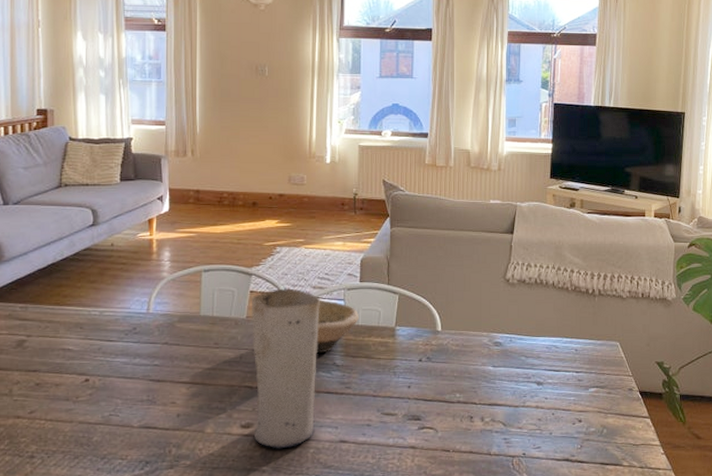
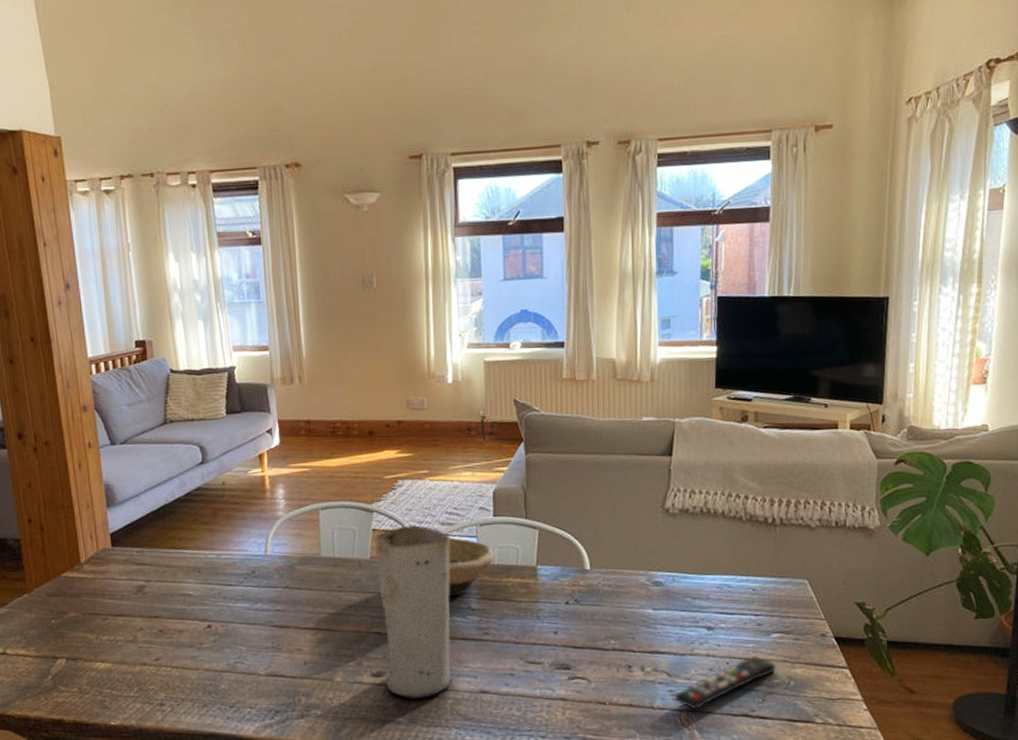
remote control: none [508,407,593,456] -> present [674,655,777,711]

